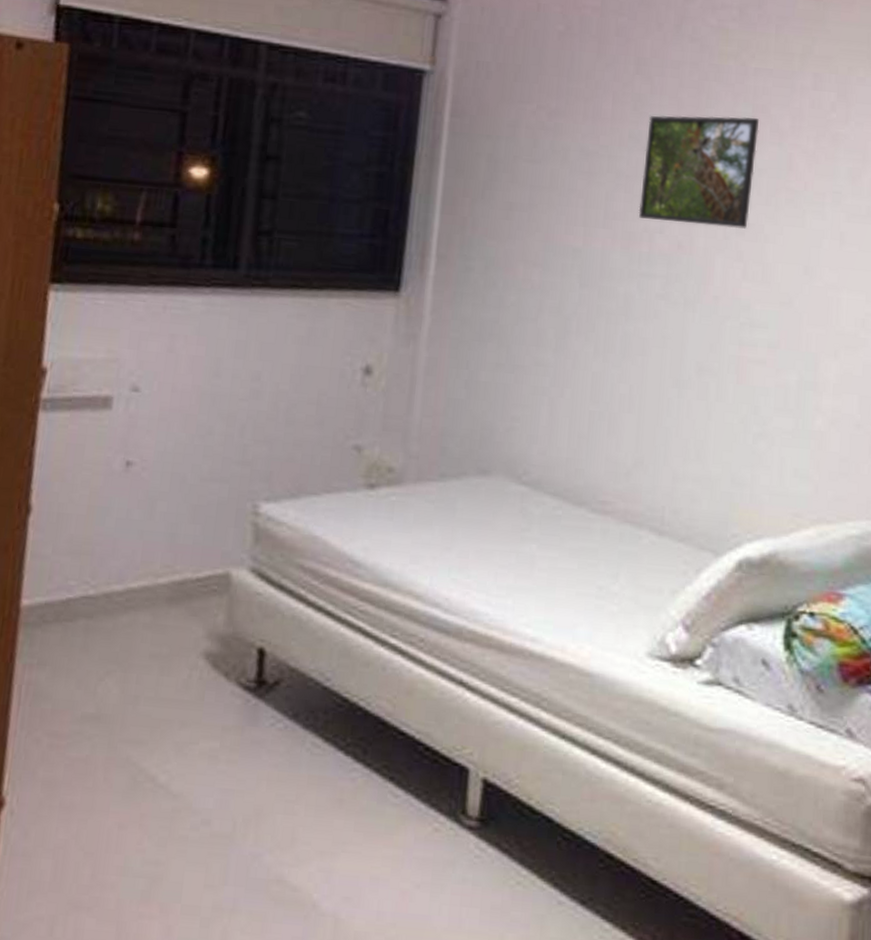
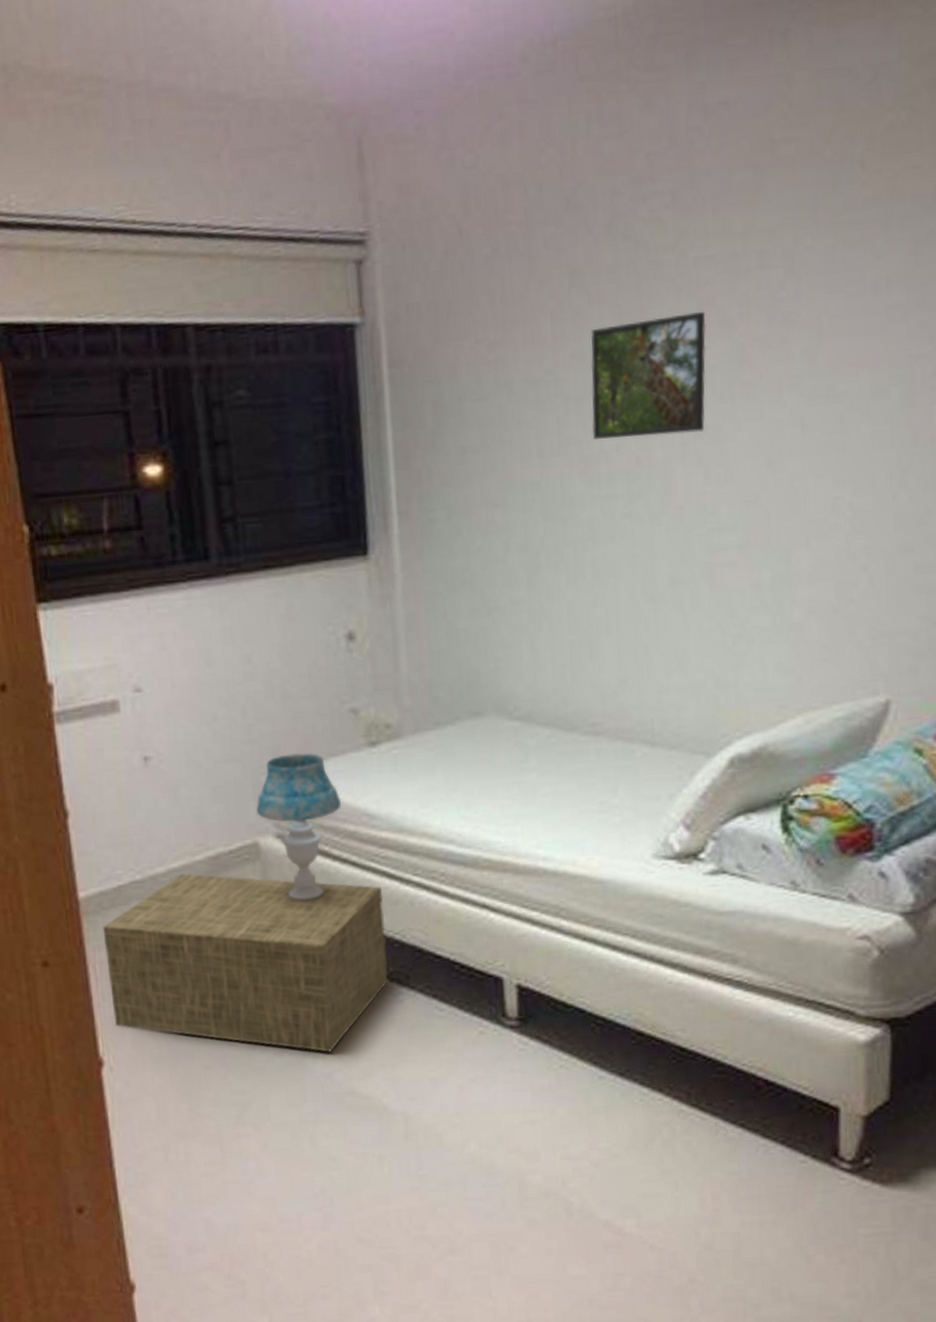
storage box: none [28,595,354,828] -> present [102,873,388,1052]
table lamp: none [234,482,327,647] -> present [255,752,341,901]

